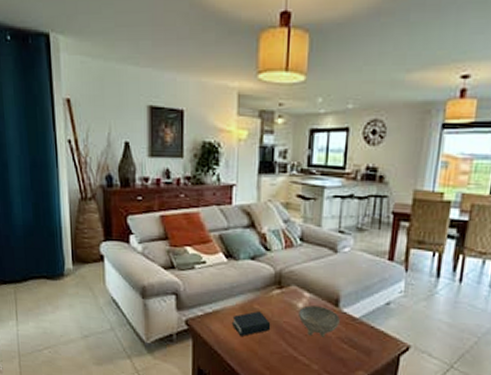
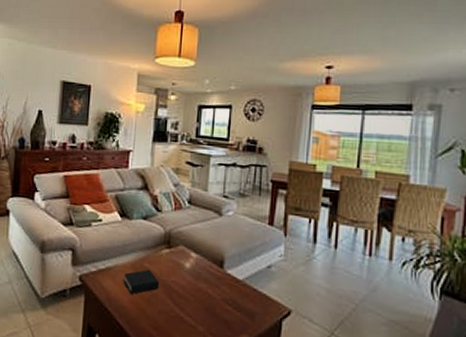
bowl: present [299,305,340,337] -> none [186,266,224,298]

